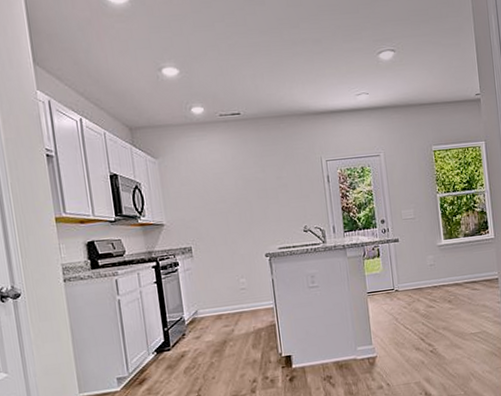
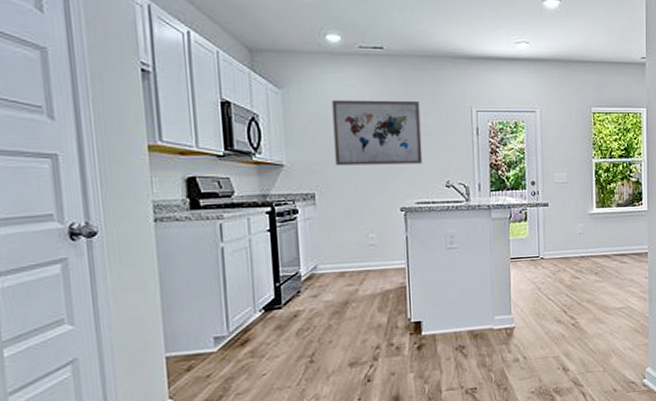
wall art: none [200,157,282,221] -> present [332,99,423,166]

